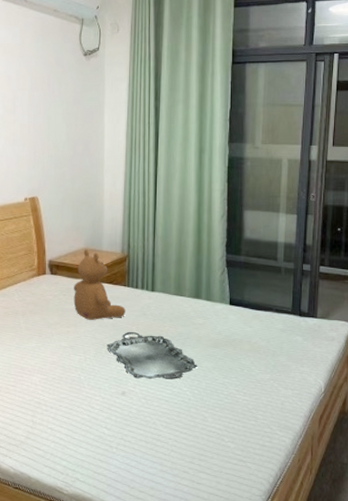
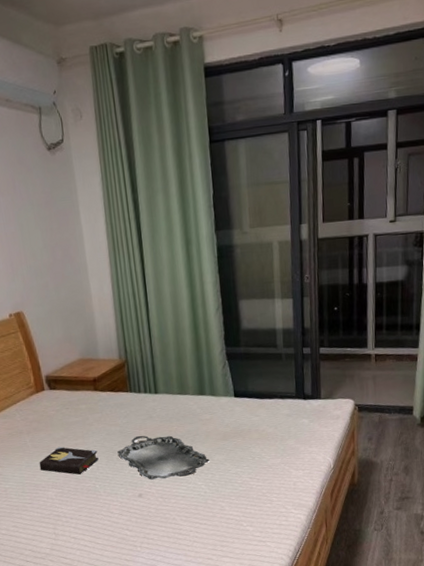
hardback book: none [29,332,88,363] -> present [39,446,99,475]
teddy bear: present [73,249,125,320] -> none [75,359,132,430]

